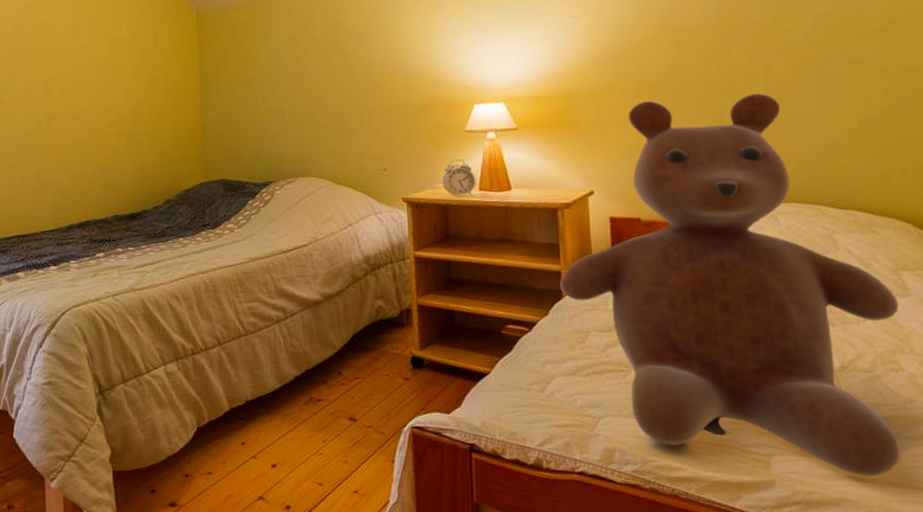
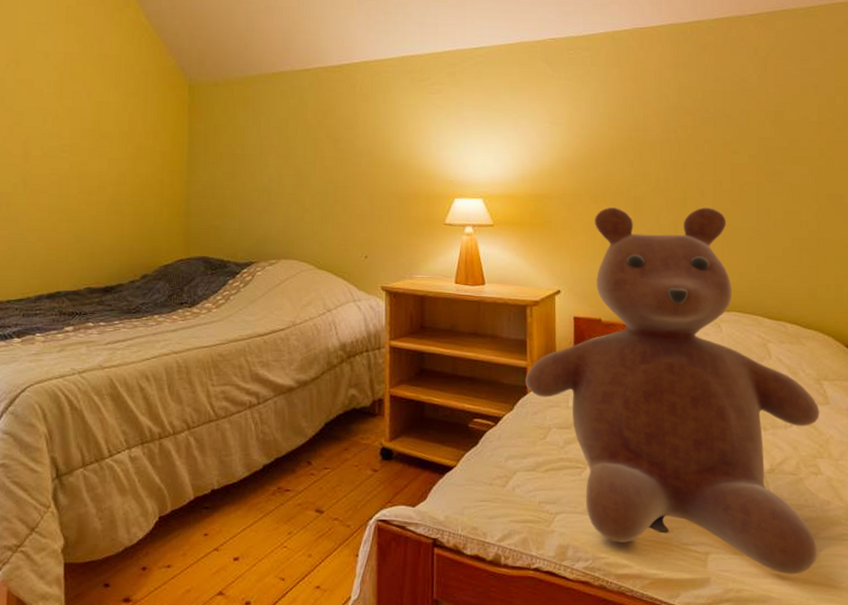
alarm clock: present [442,158,476,196] -> none [420,250,452,288]

